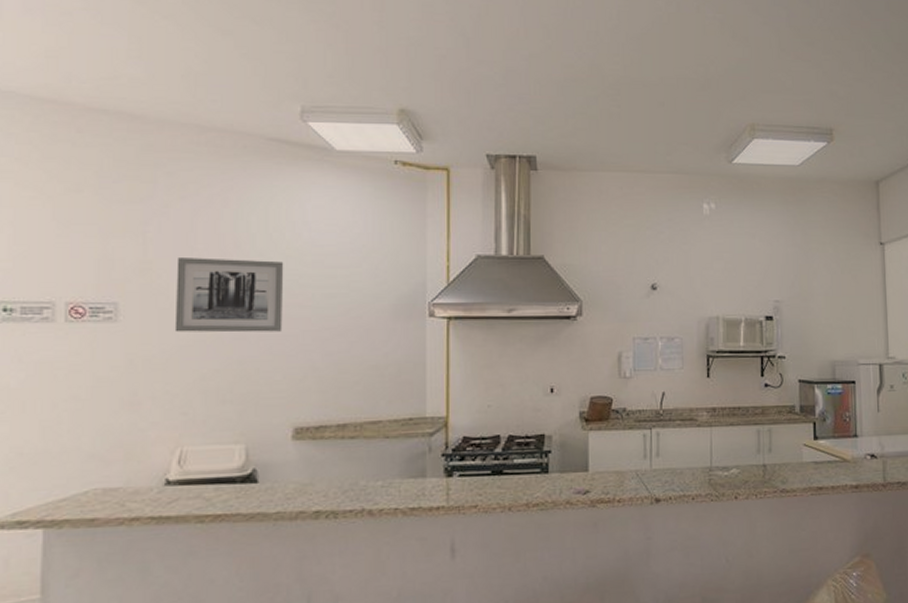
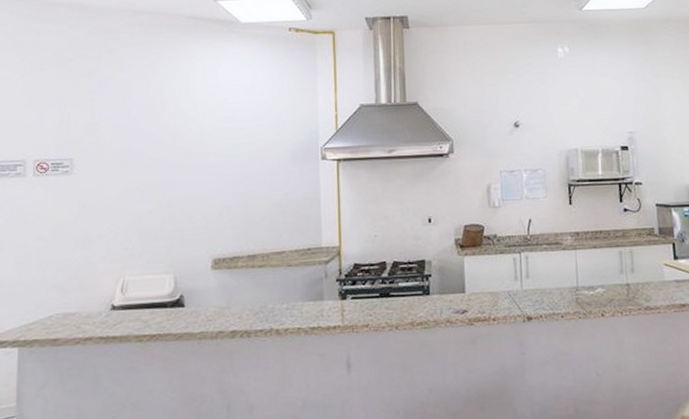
wall art: present [174,258,284,333] -> none [116,118,202,181]

